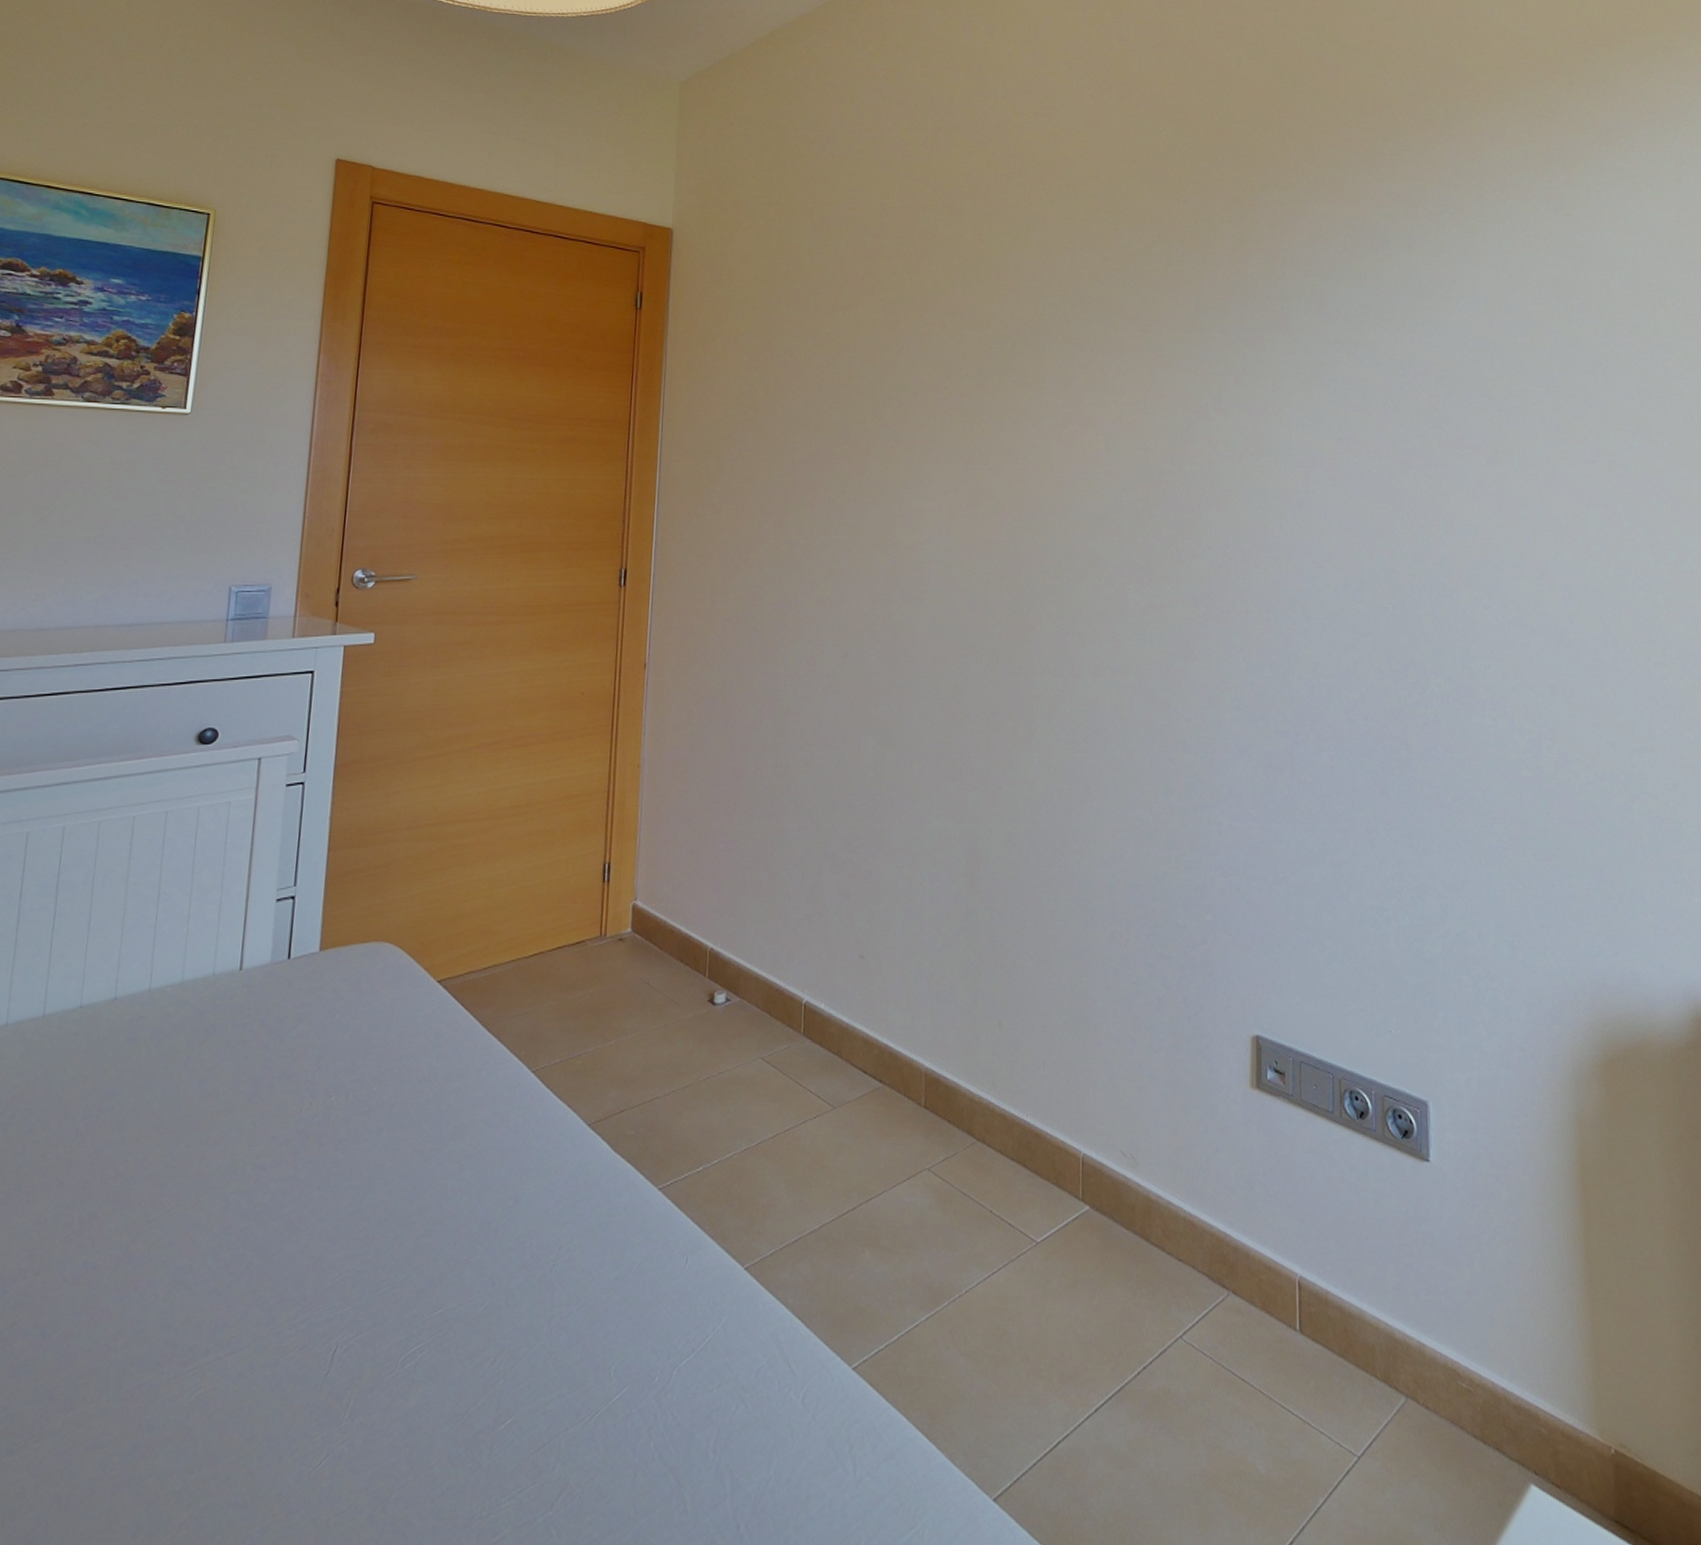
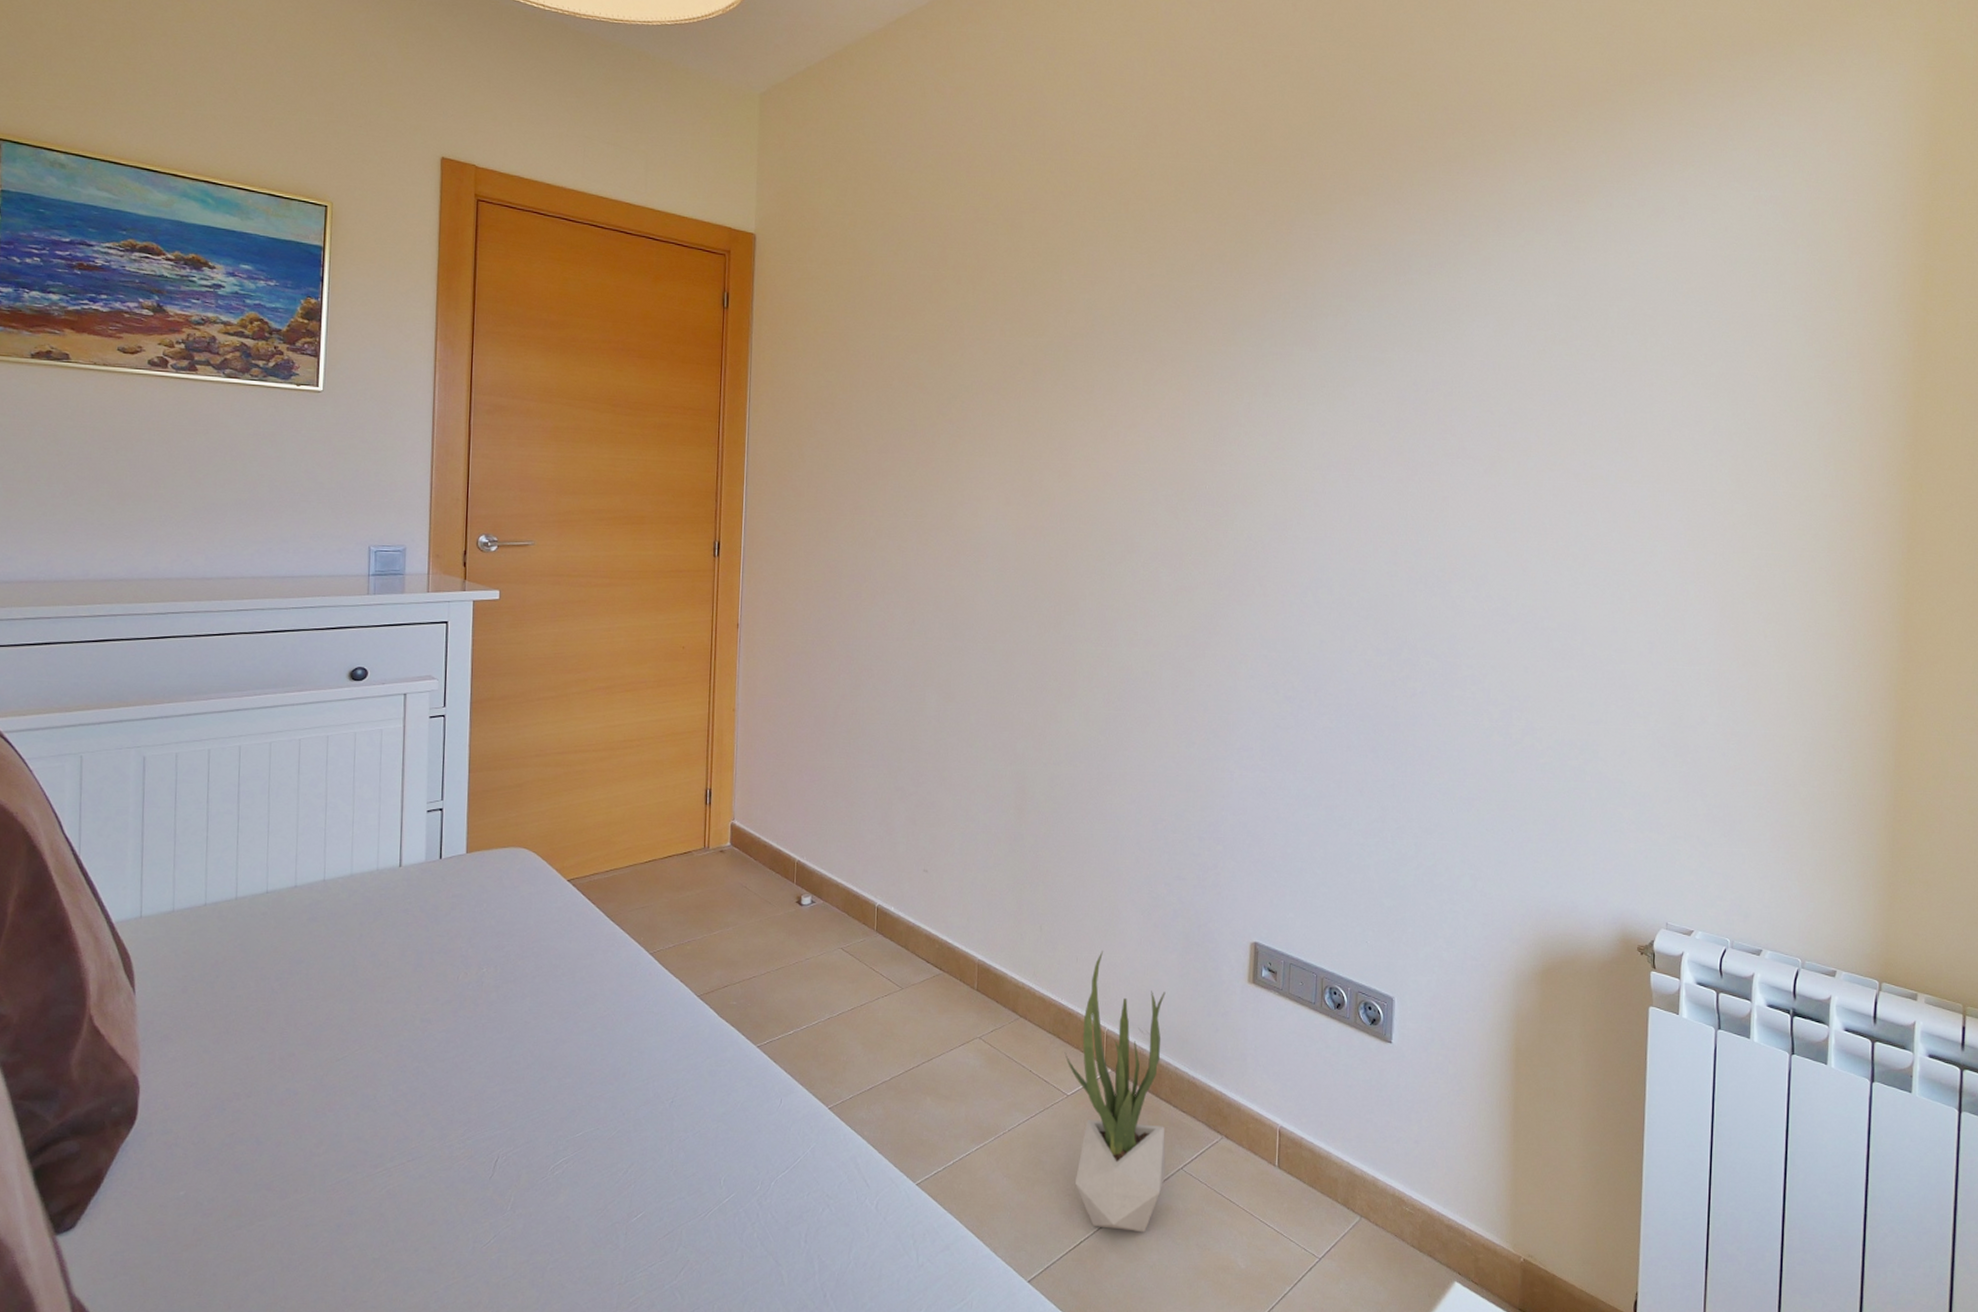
potted plant: none [1032,1052,1162,1427] -> present [1064,951,1166,1233]

